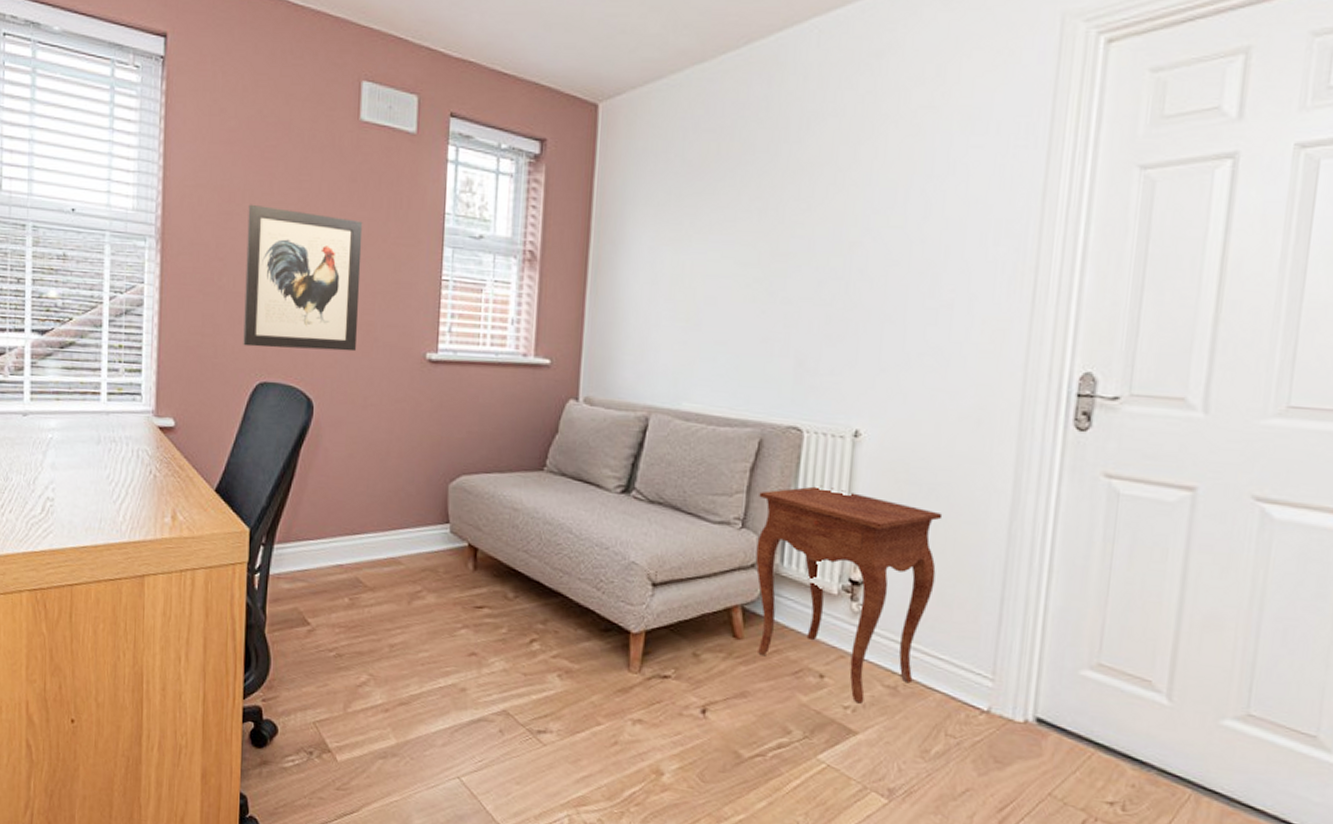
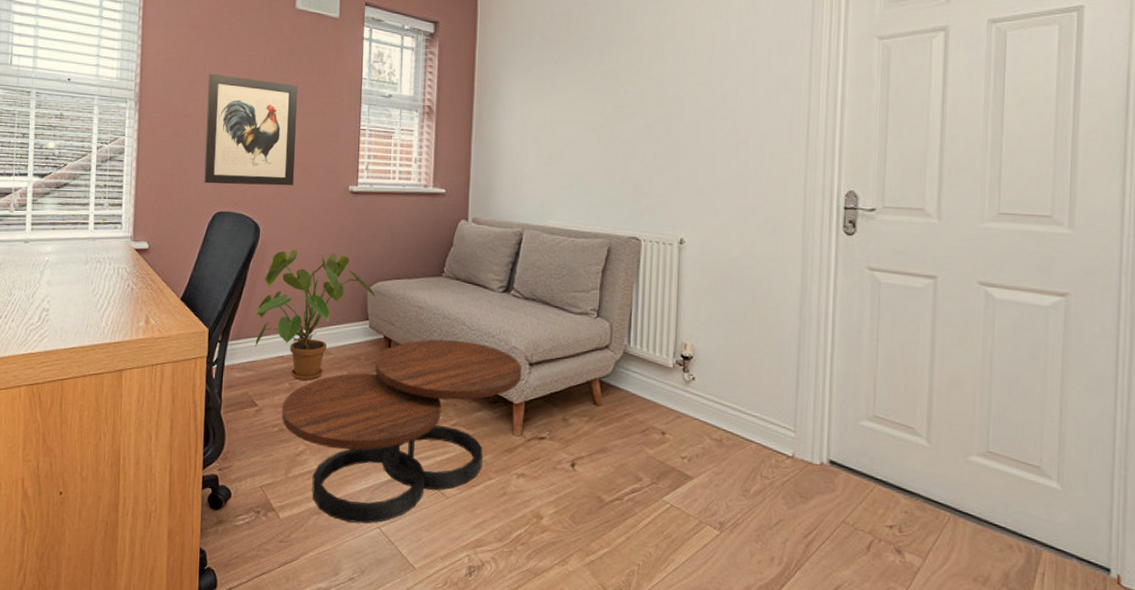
house plant: none [303,432,462,596] -> present [252,250,378,381]
coffee table: none [339,549,643,772] -> present [281,339,522,524]
side table: present [755,485,943,704] -> none [609,282,750,454]

